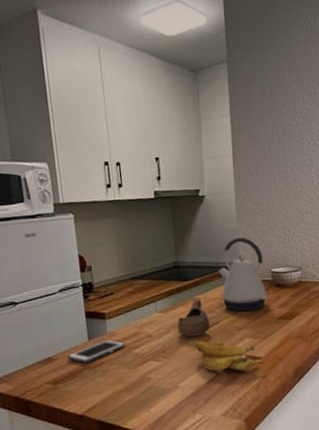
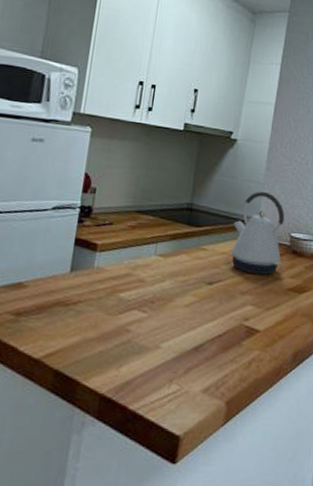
cell phone: present [67,339,125,364] -> none [40,275,111,299]
cup: present [177,298,211,337] -> none [174,248,212,292]
banana: present [194,340,265,372] -> none [188,297,263,344]

